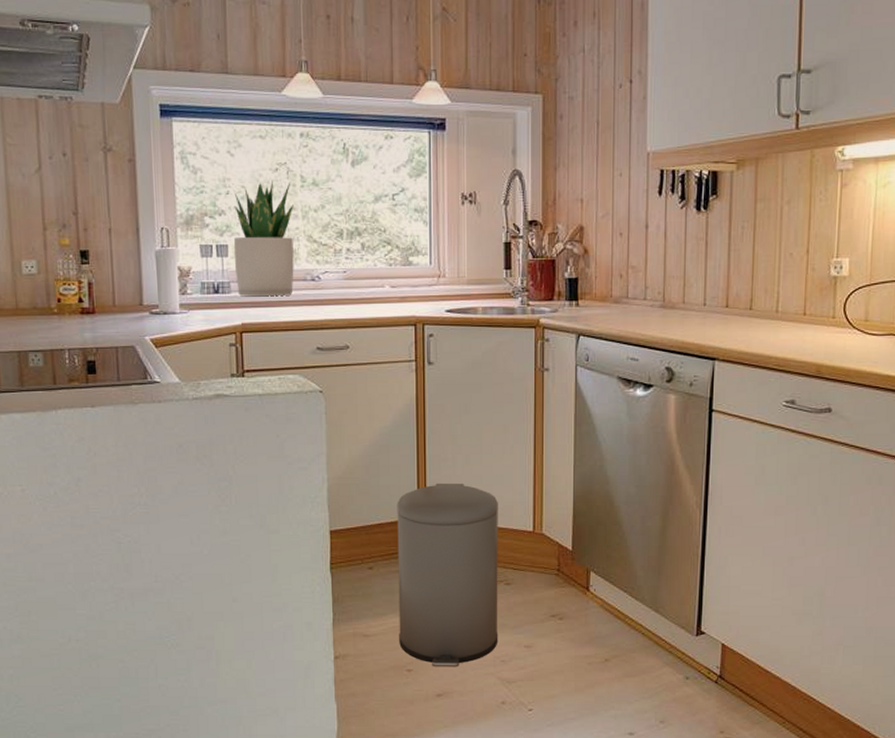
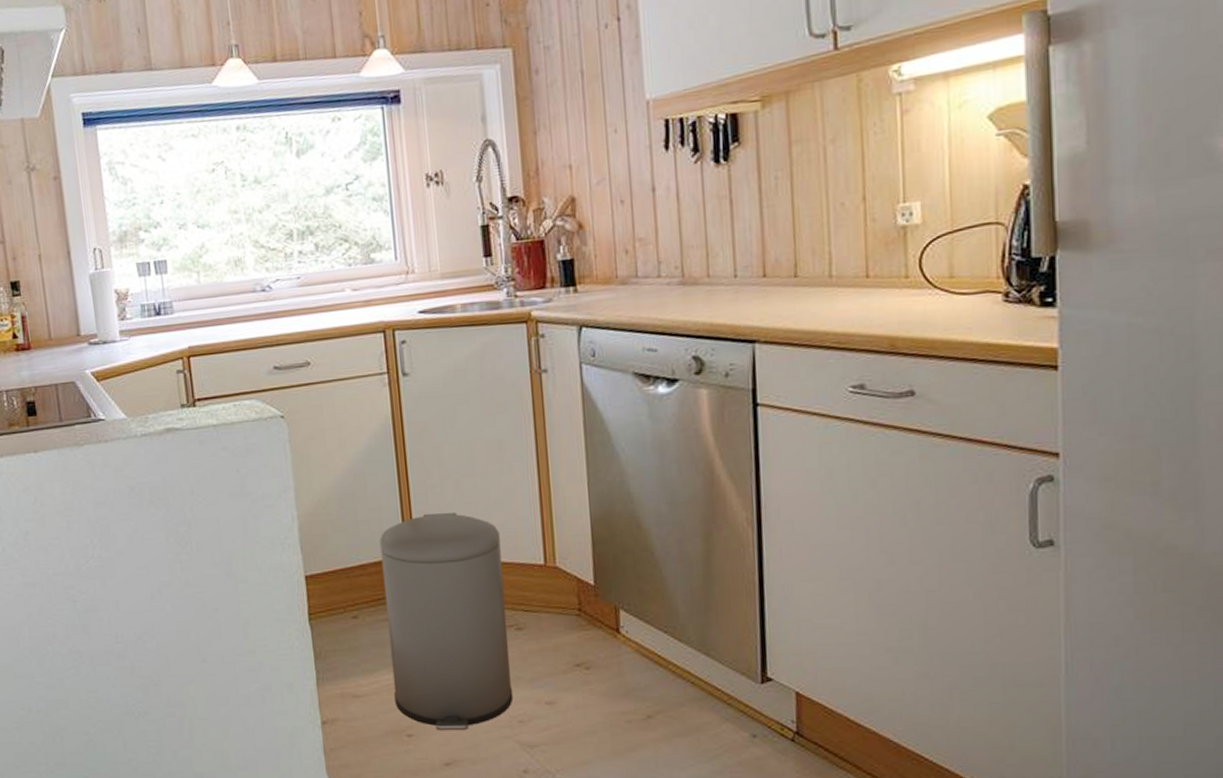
planter: present [234,180,294,297] -> none [170,182,243,316]

